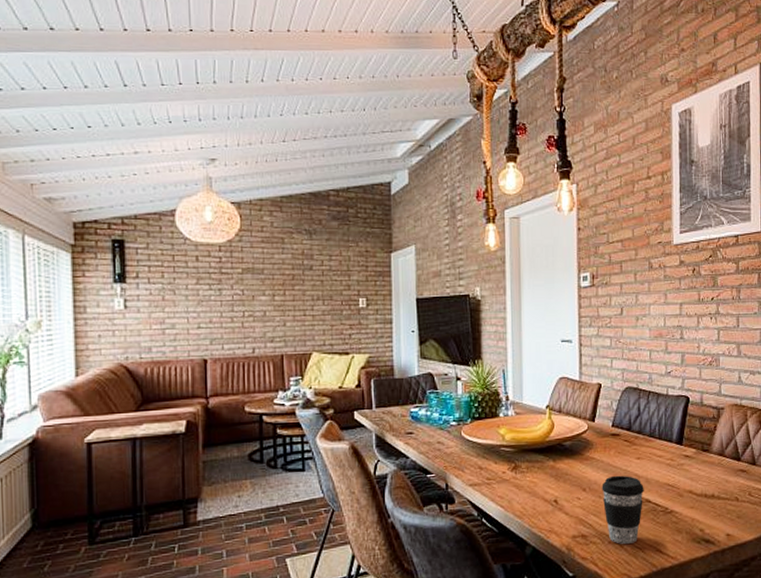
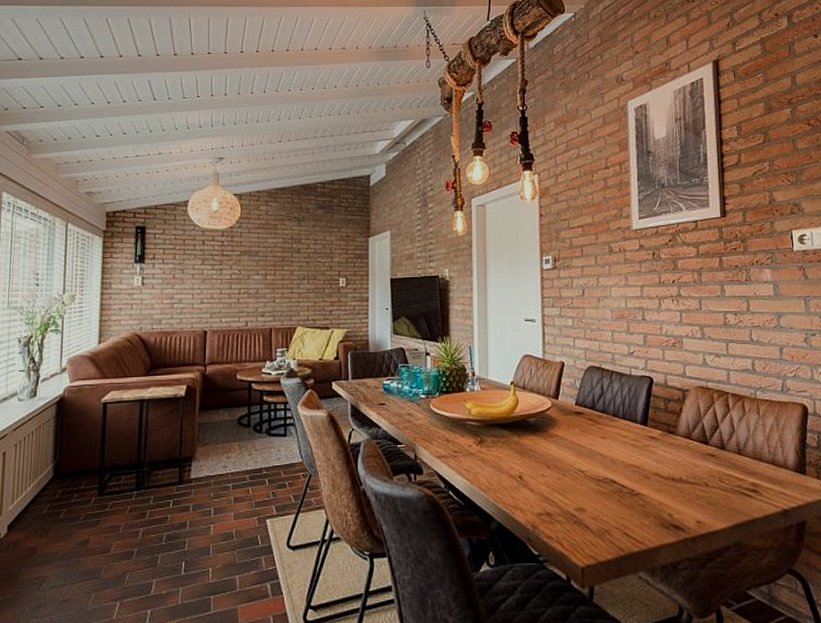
coffee cup: present [602,475,644,544] -> none [566,454,609,525]

